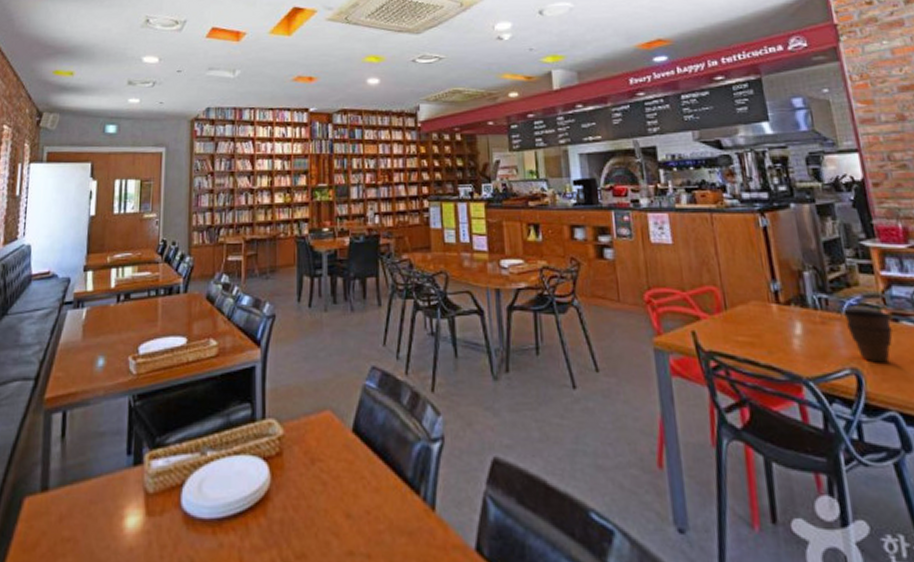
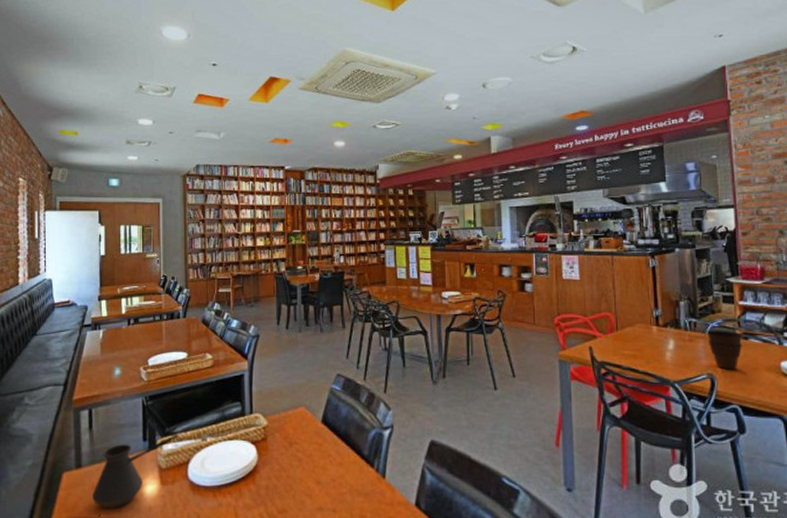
coffee pot: none [58,445,175,550] -> present [92,434,181,510]
coffee maker: present [571,177,601,207] -> none [502,226,525,250]

